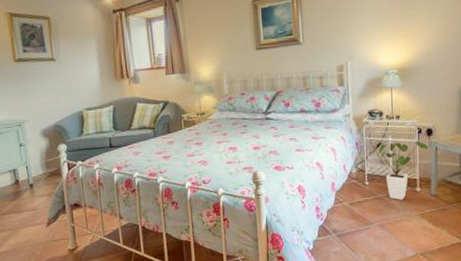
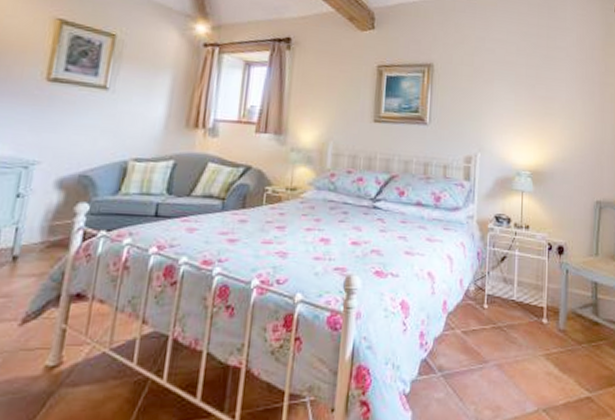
house plant: present [379,140,429,200] -> none [503,258,559,333]

